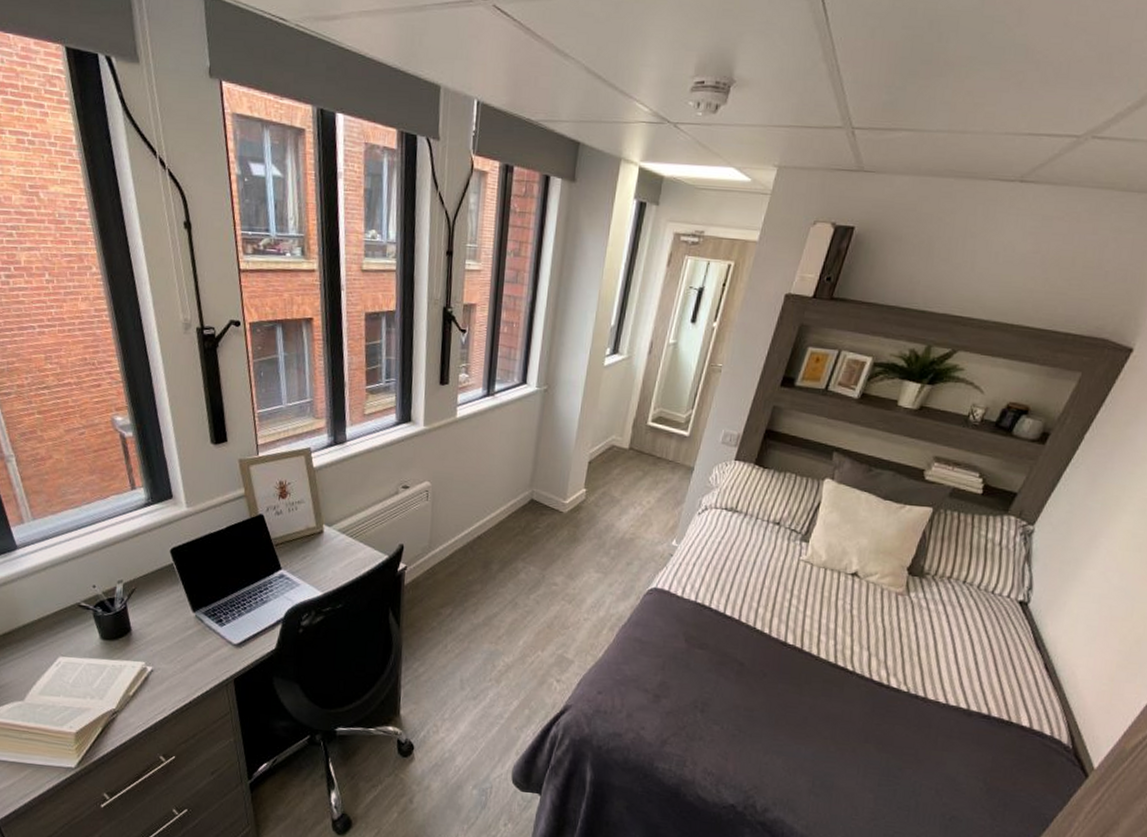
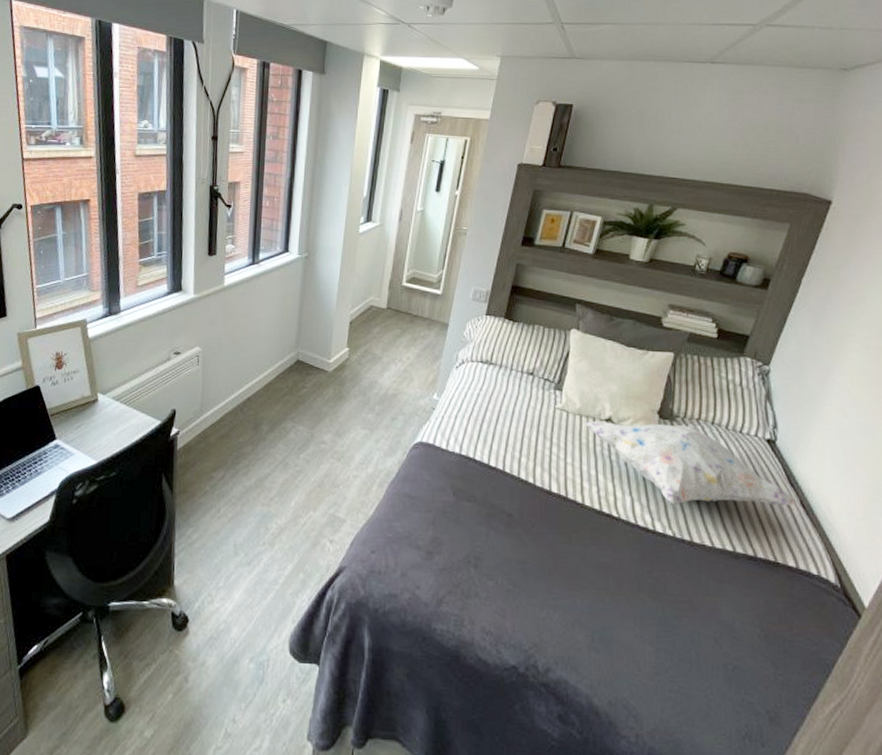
decorative pillow: none [828,574,1042,668] -> present [584,420,798,506]

